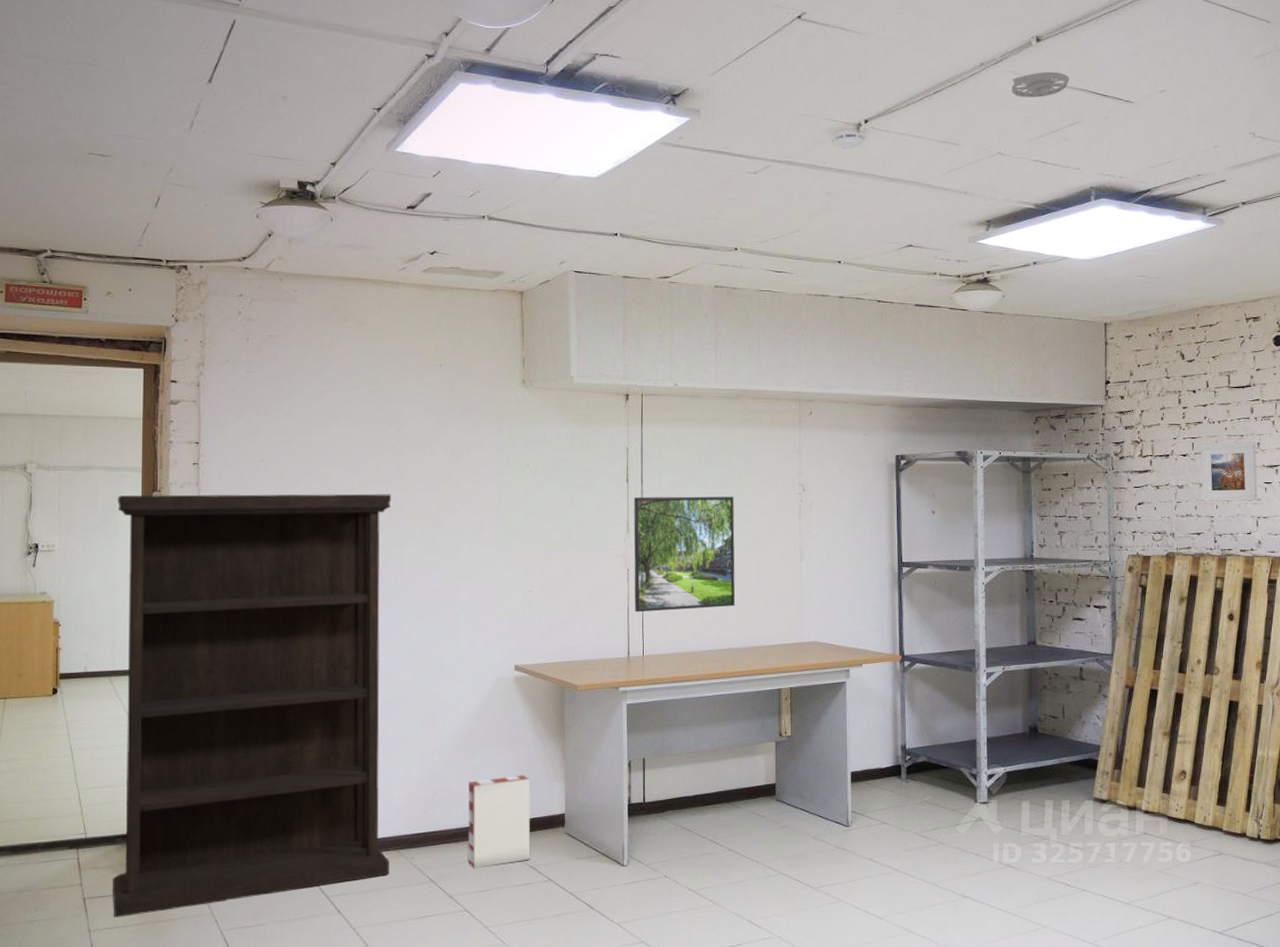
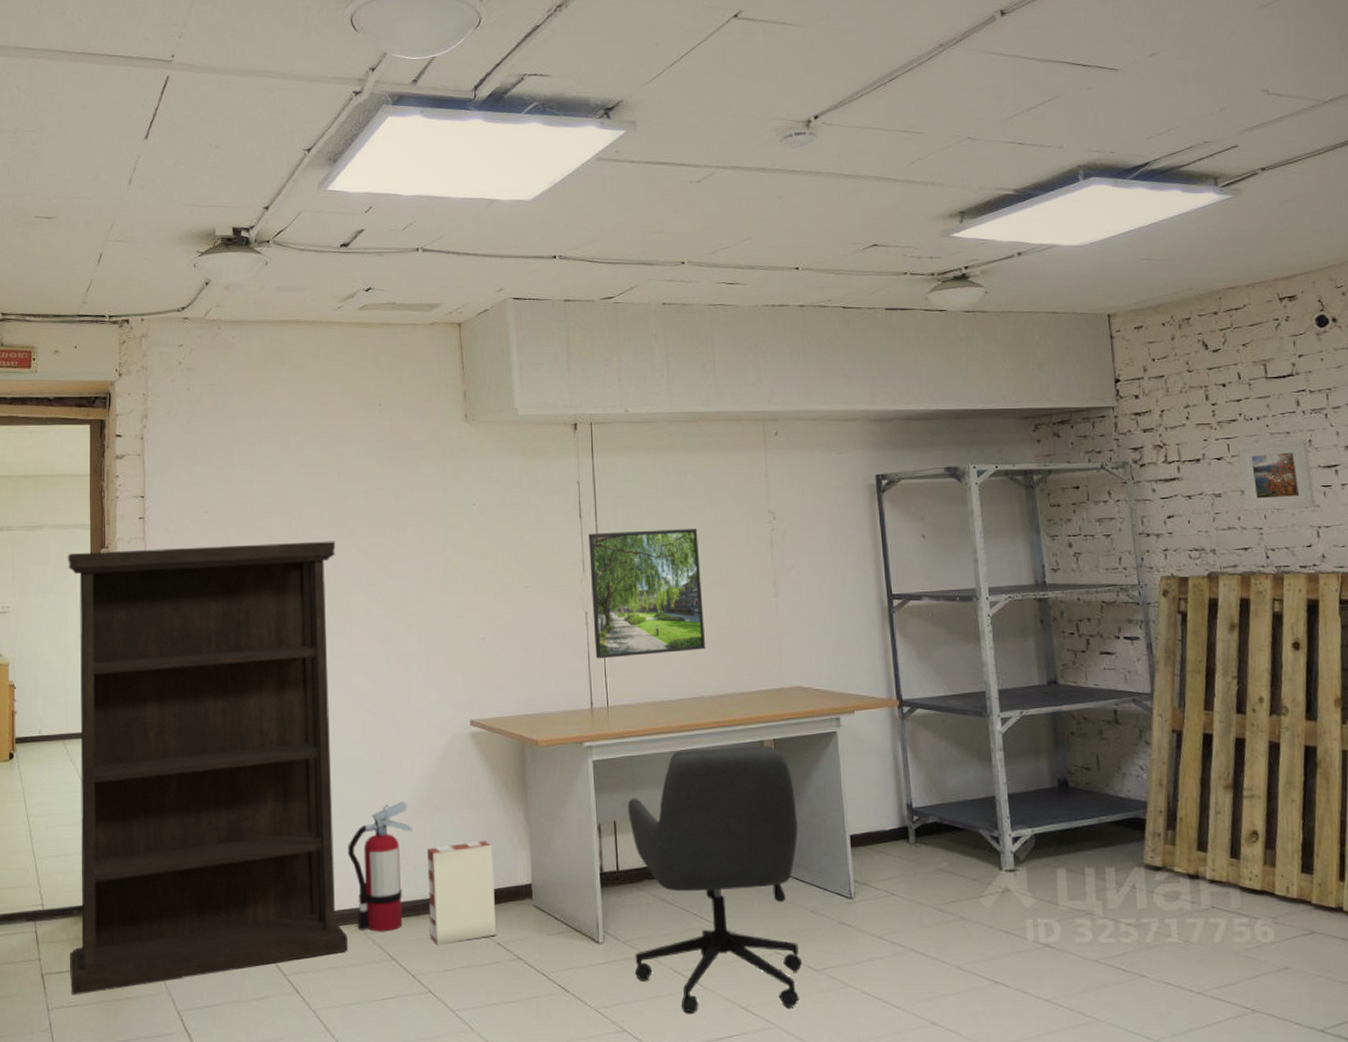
fire extinguisher: none [393,738,455,857] -> present [348,800,412,932]
office chair: none [654,692,807,926] -> present [628,745,803,1013]
smoke detector: present [1012,71,1070,98] -> none [977,45,1043,76]

